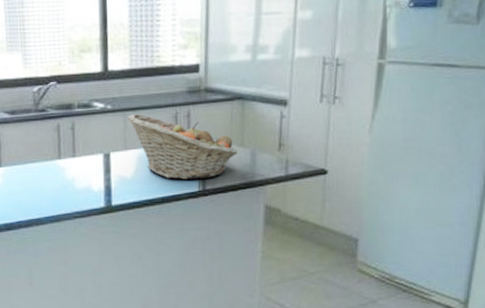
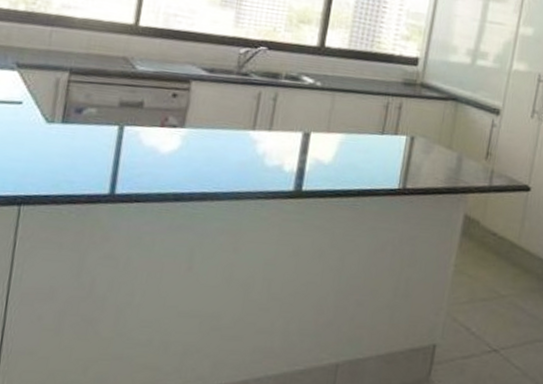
fruit basket: present [127,113,238,180] -> none [336,96,445,177]

